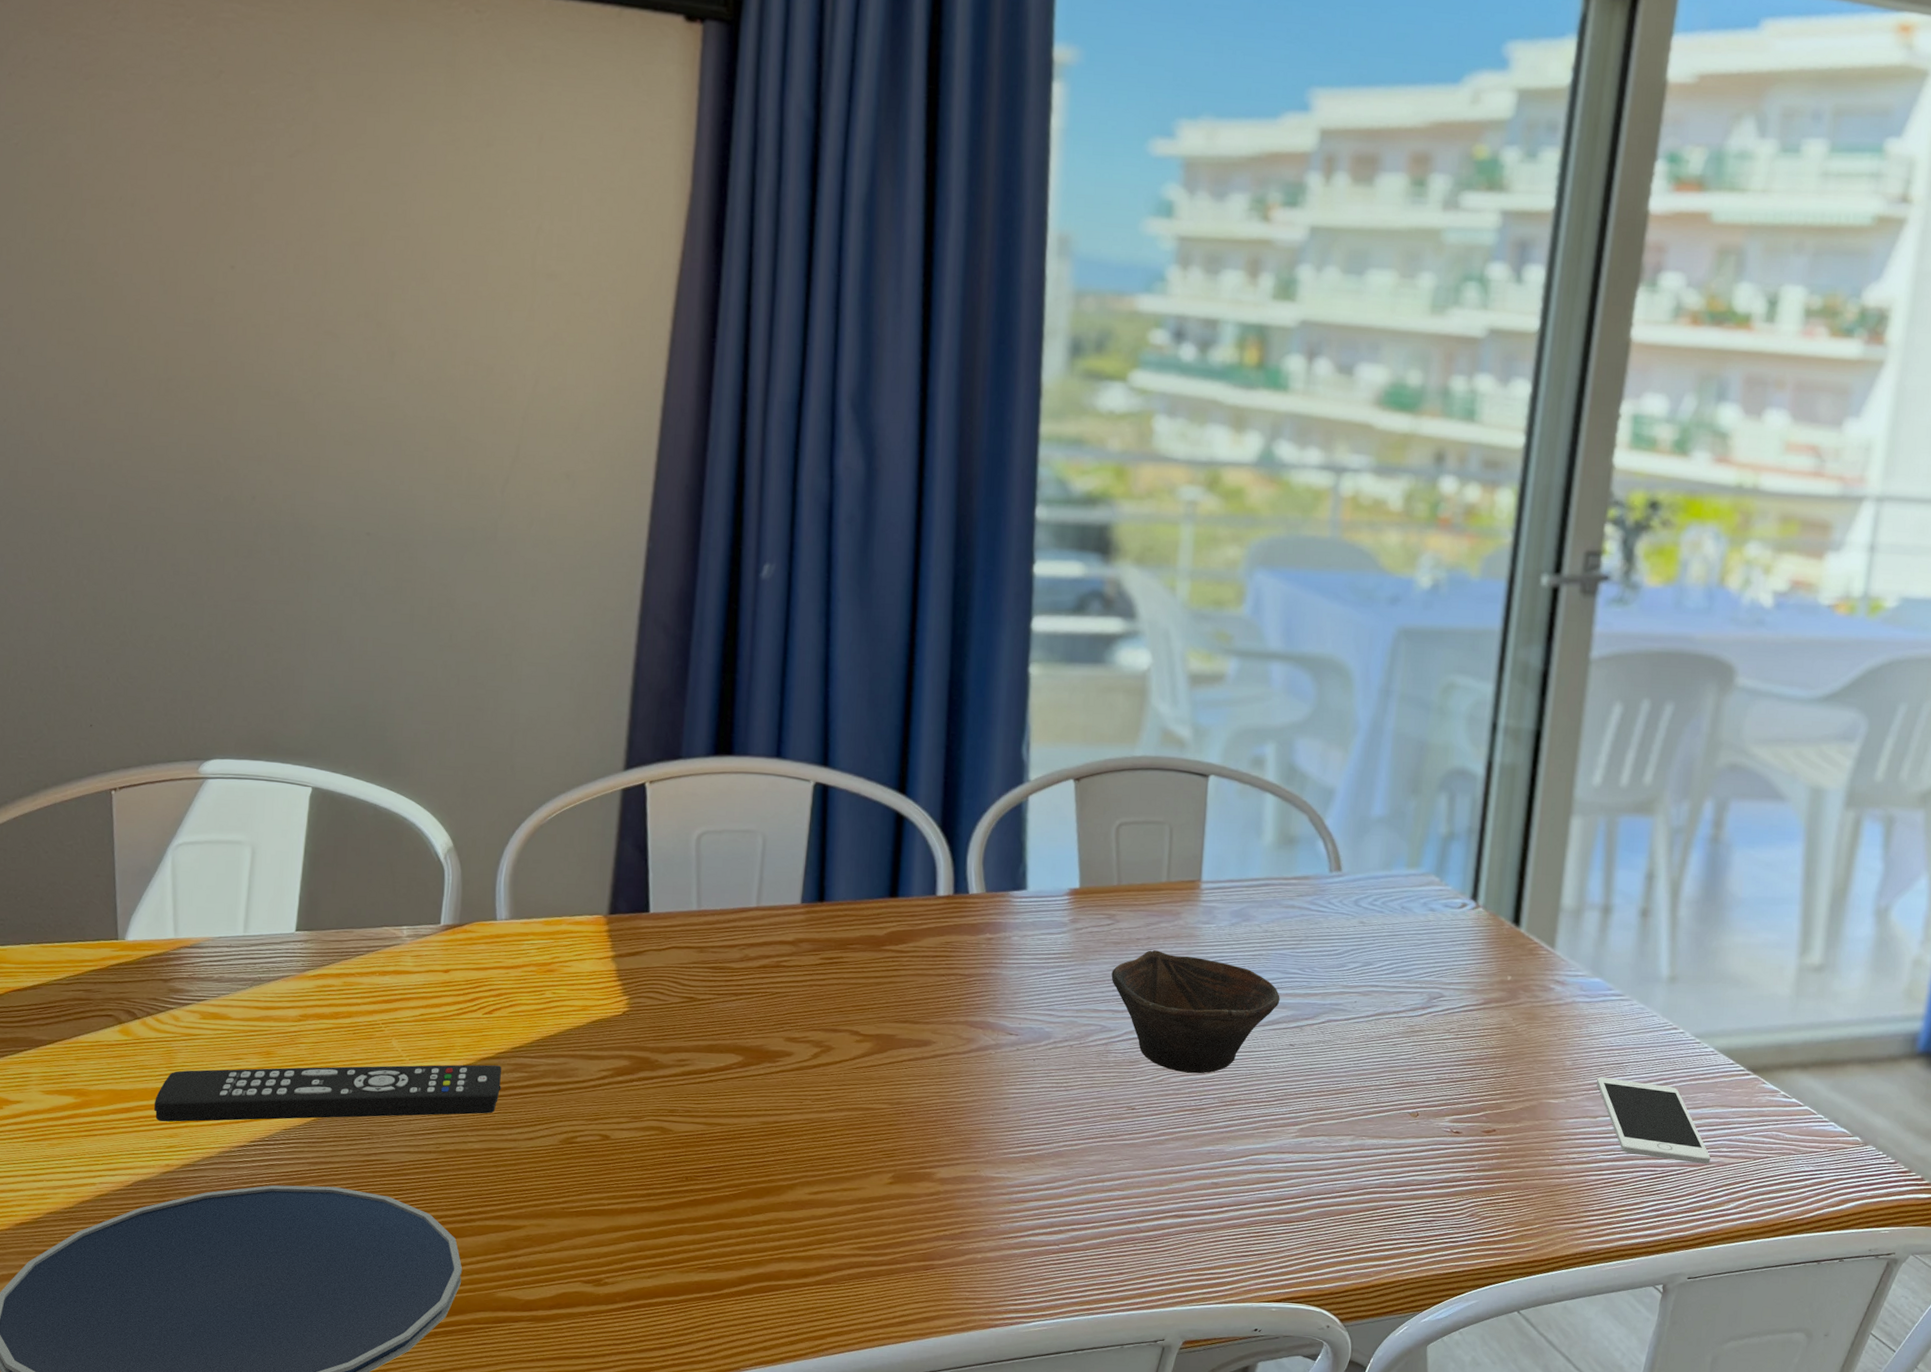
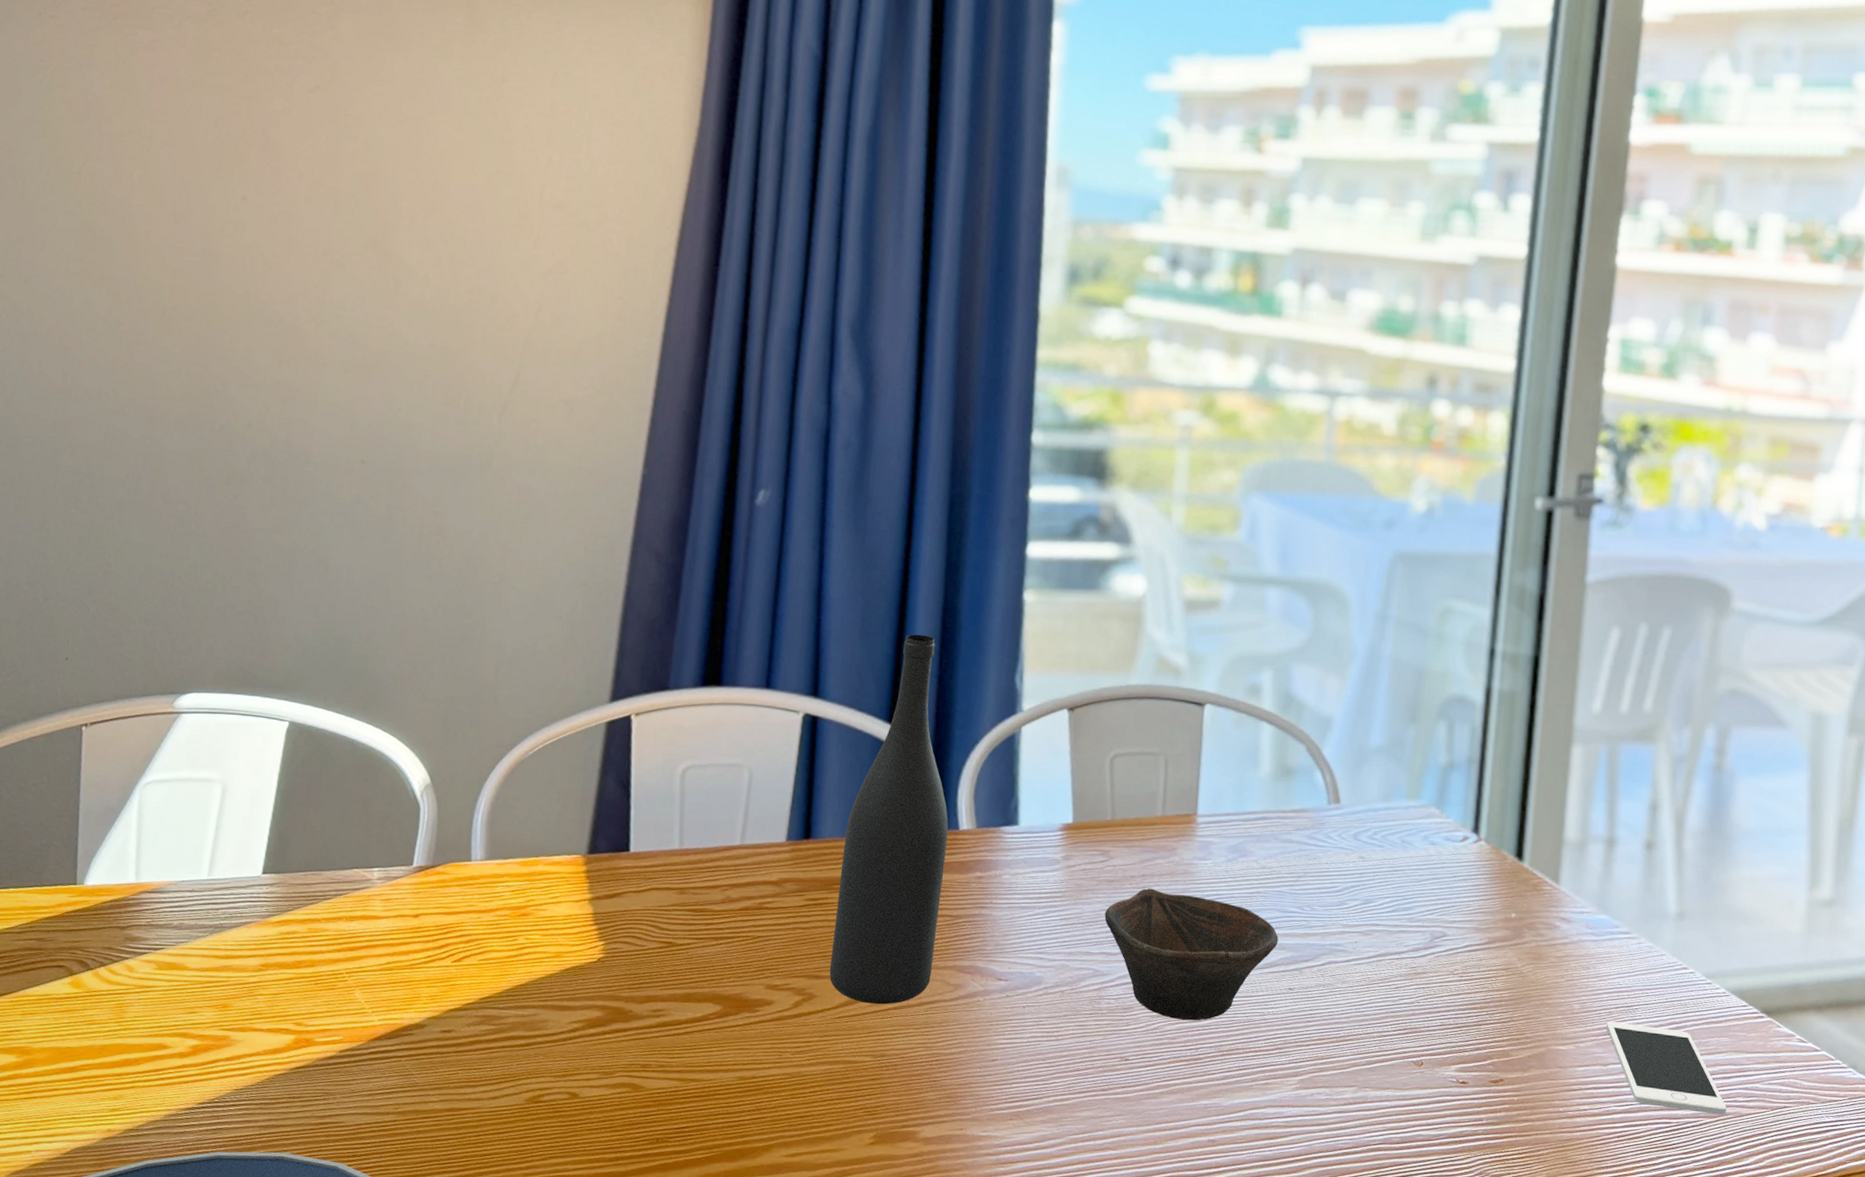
remote control: present [154,1064,501,1122] -> none [100,1017,468,1083]
wine bottle: none [846,706,959,1057] -> present [829,634,949,1005]

